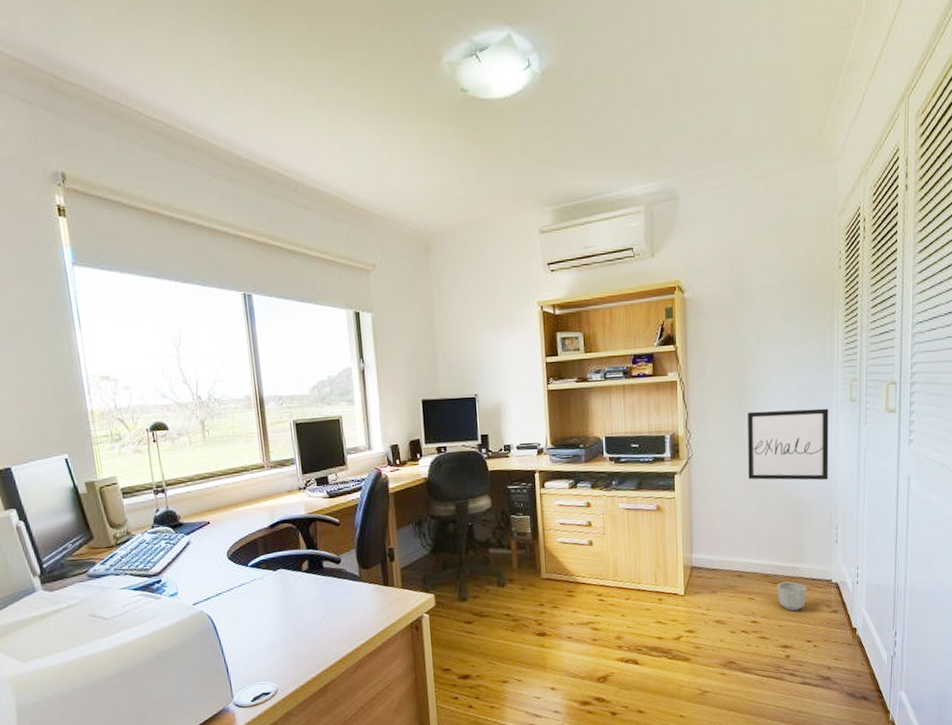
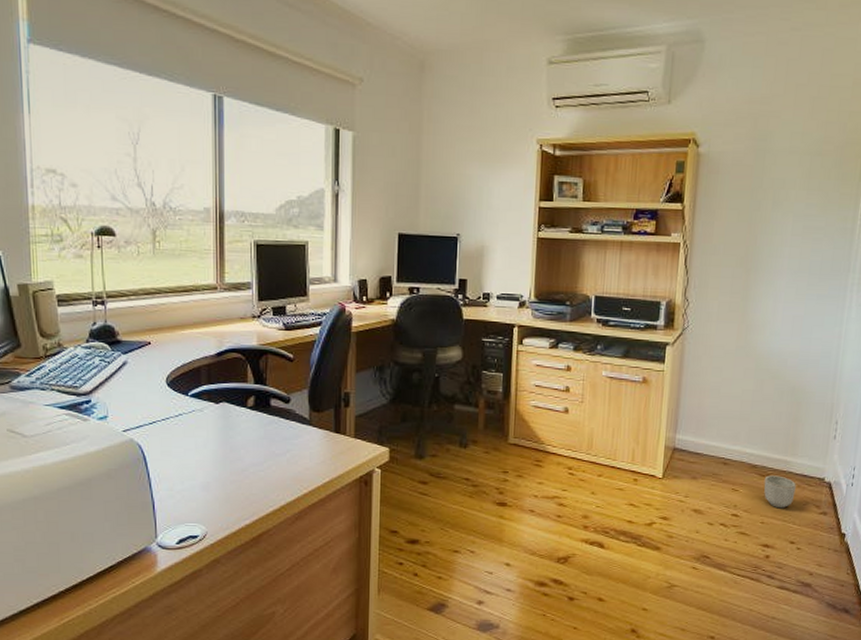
wall art: present [748,408,829,481] -> none [746,285,843,369]

